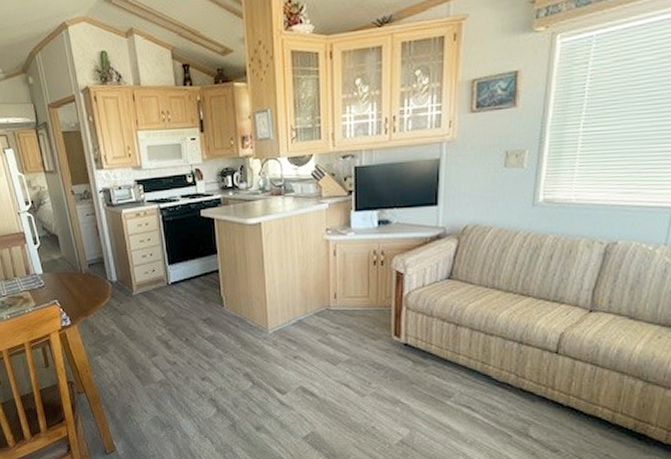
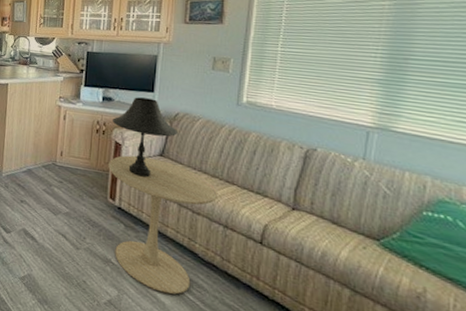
table lamp: none [390,213,468,306] -> present [112,97,179,178]
side table: none [390,283,513,422] -> present [108,155,219,295]

